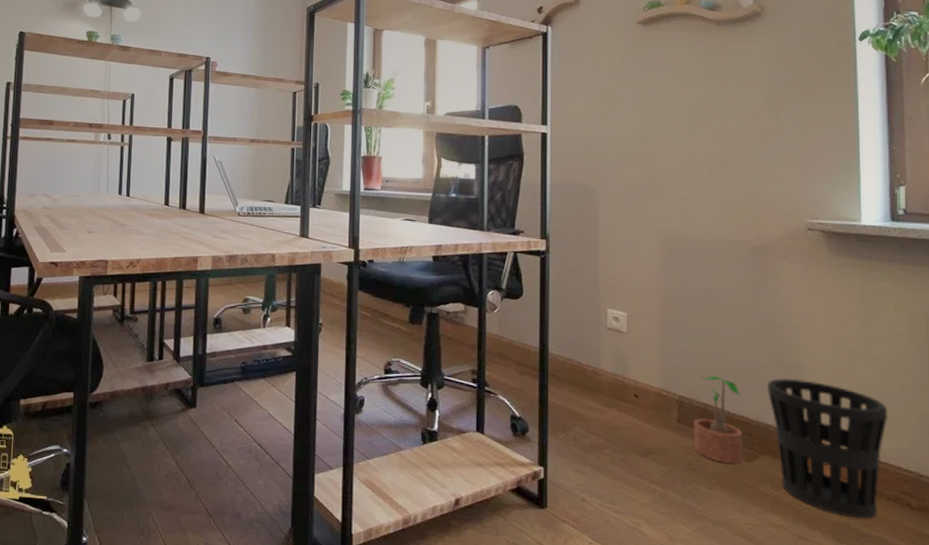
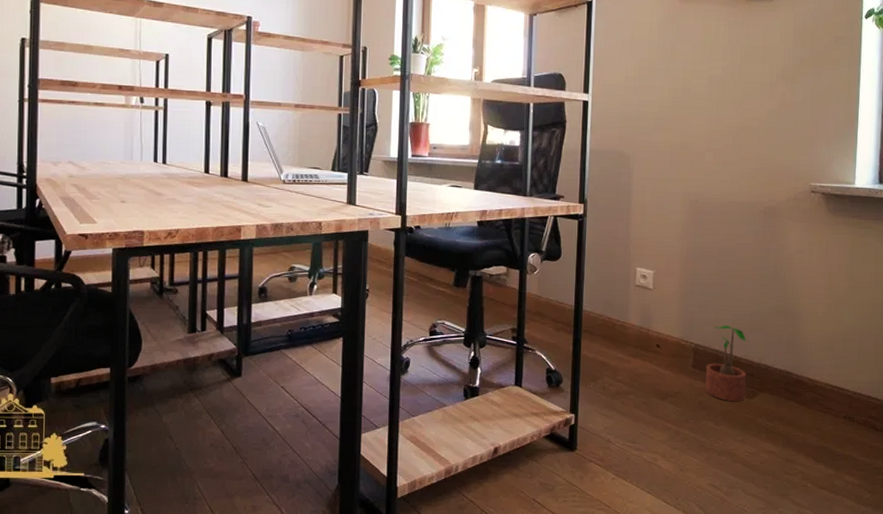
wastebasket: present [766,378,888,519] -> none [768,325,865,441]

